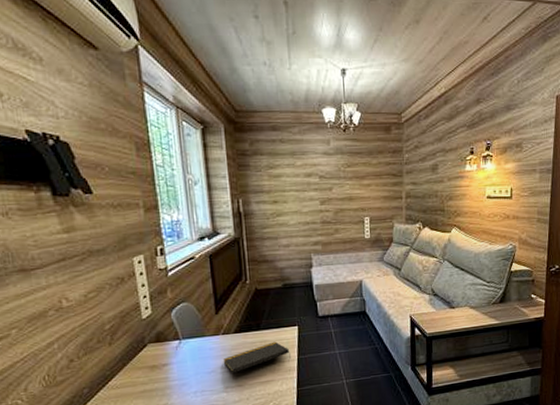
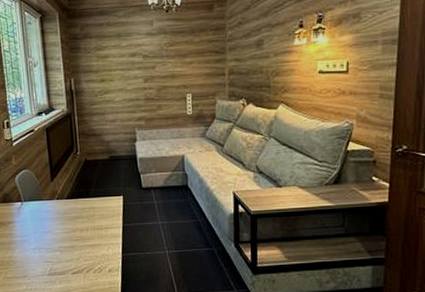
notepad: present [223,341,291,373] -> none [57,209,116,235]

